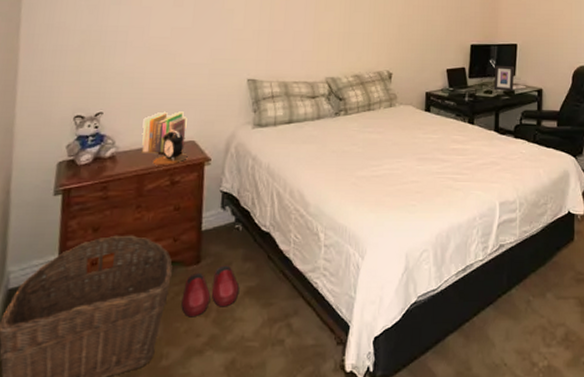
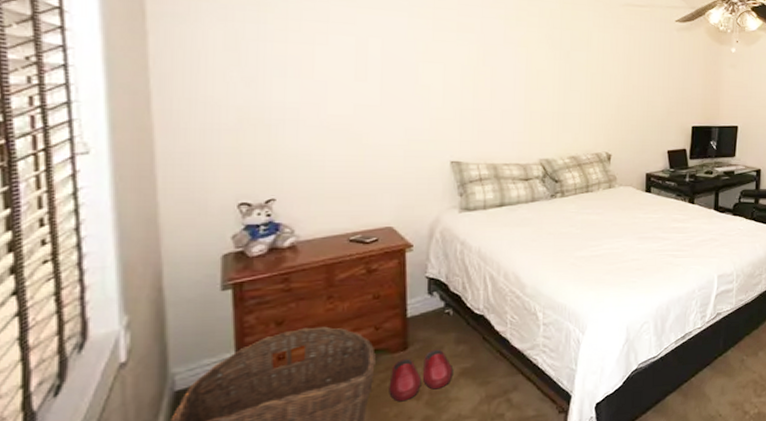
books: present [142,112,186,153] -> none [329,198,381,242]
alarm clock: present [154,130,188,165] -> none [344,216,385,254]
picture frame: present [495,65,514,91] -> none [715,146,734,171]

